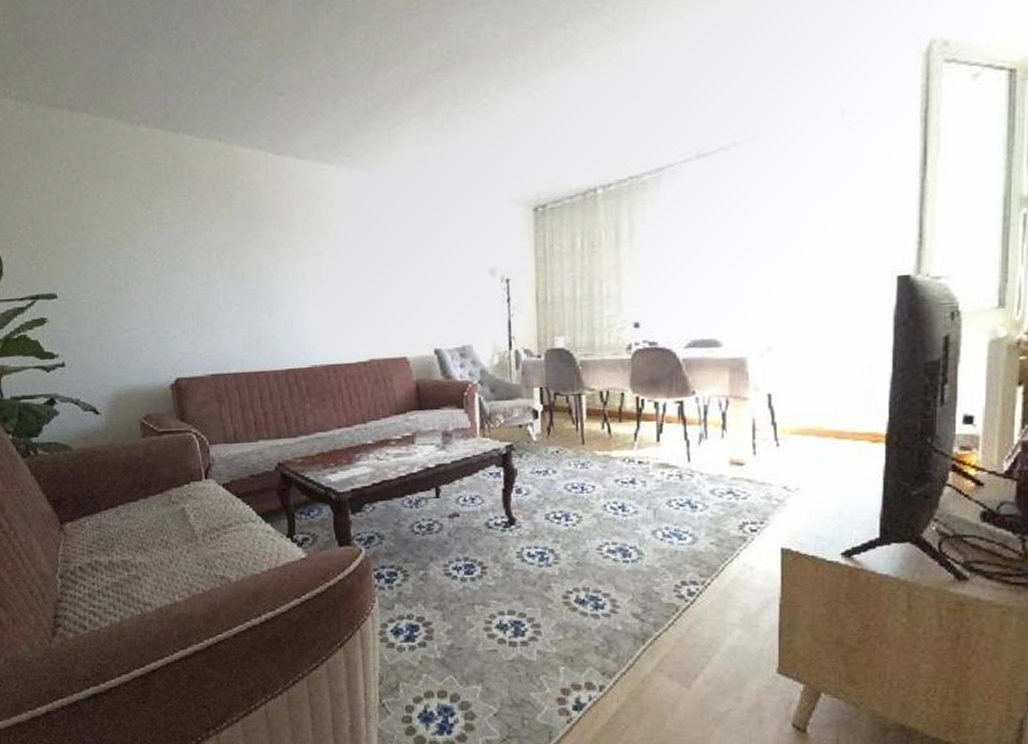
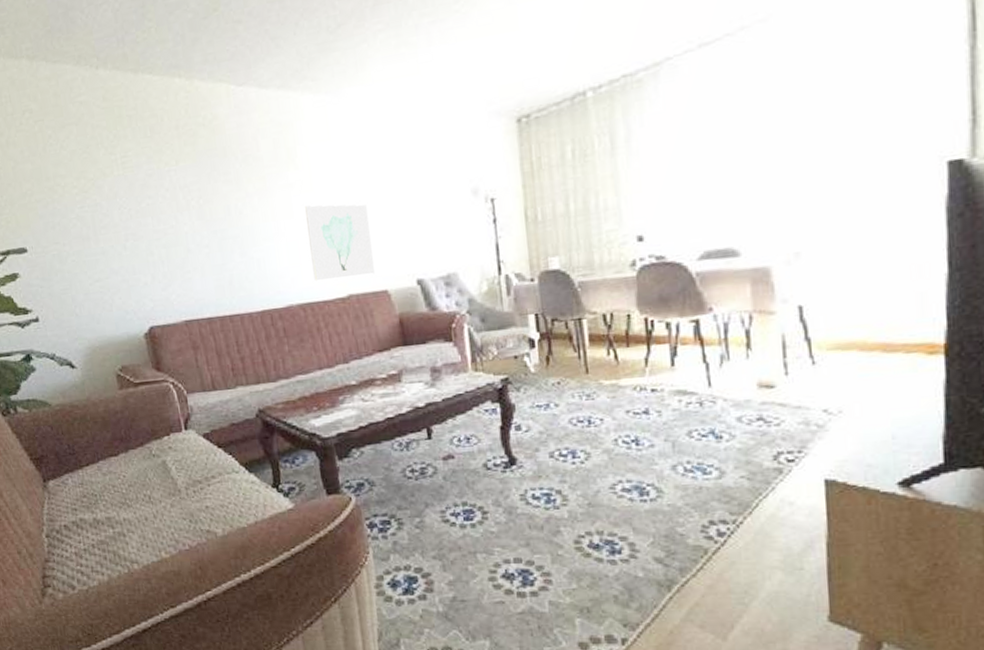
wall art: none [334,273,395,345] -> present [305,204,375,282]

